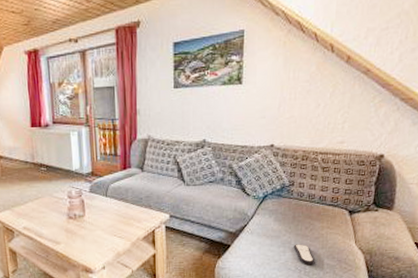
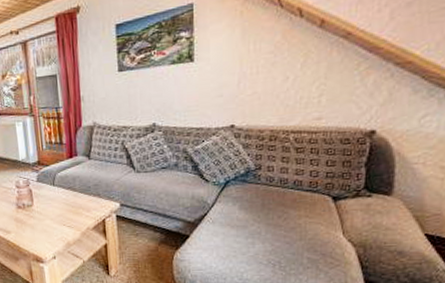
remote control: present [293,244,315,266] -> none [264,234,292,259]

